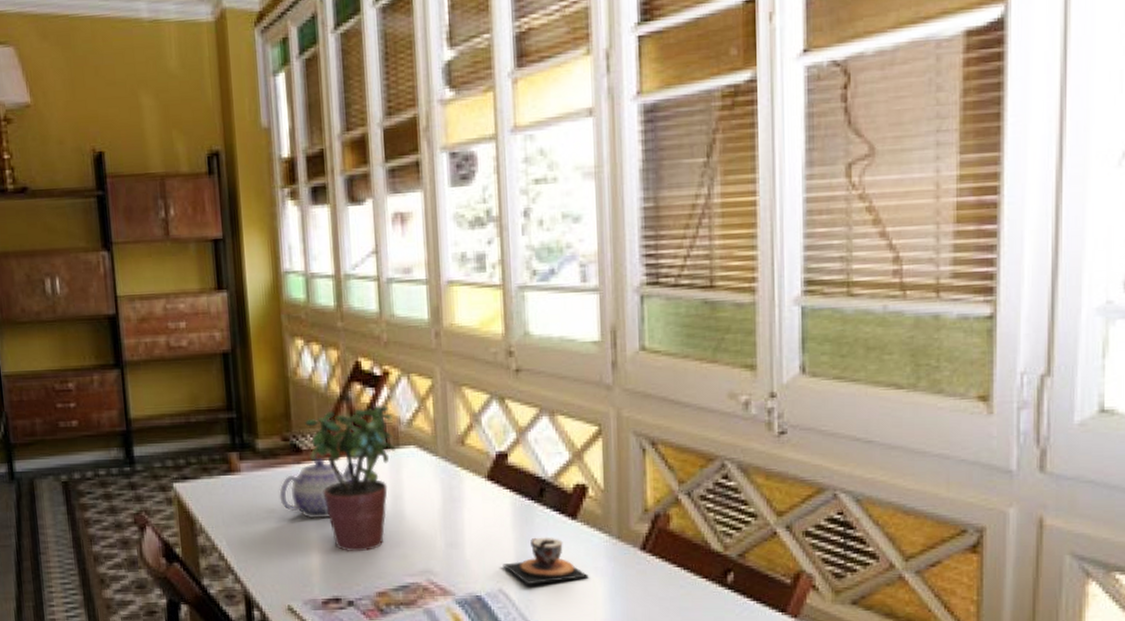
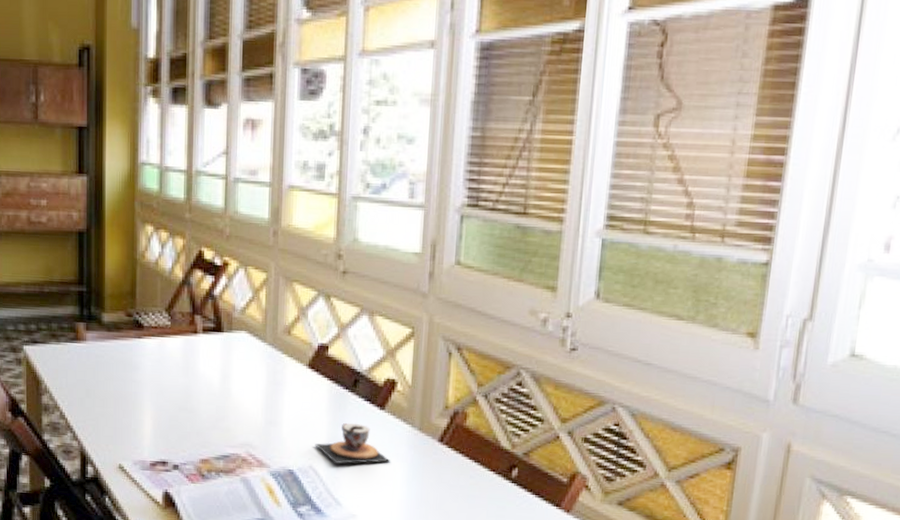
teapot: present [279,457,357,520] -> none [120,334,193,391]
potted plant: present [305,405,396,552] -> none [148,291,228,422]

